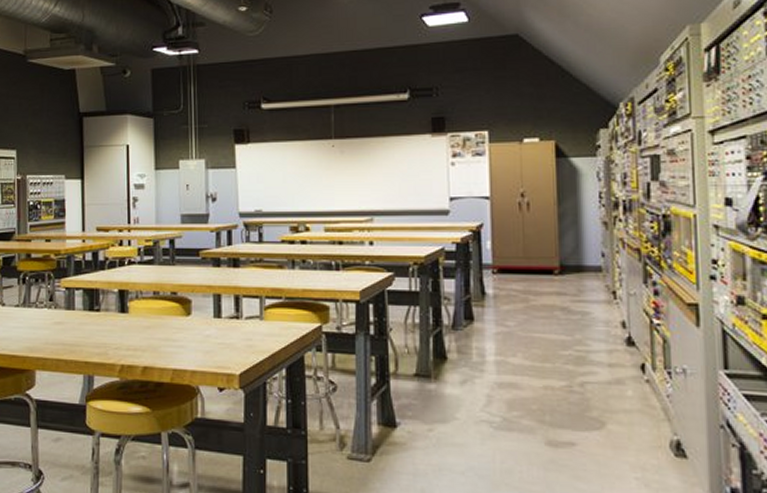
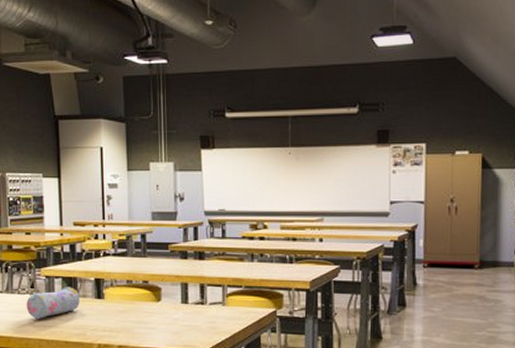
pencil case: none [44,299,102,336] -> present [26,287,80,319]

